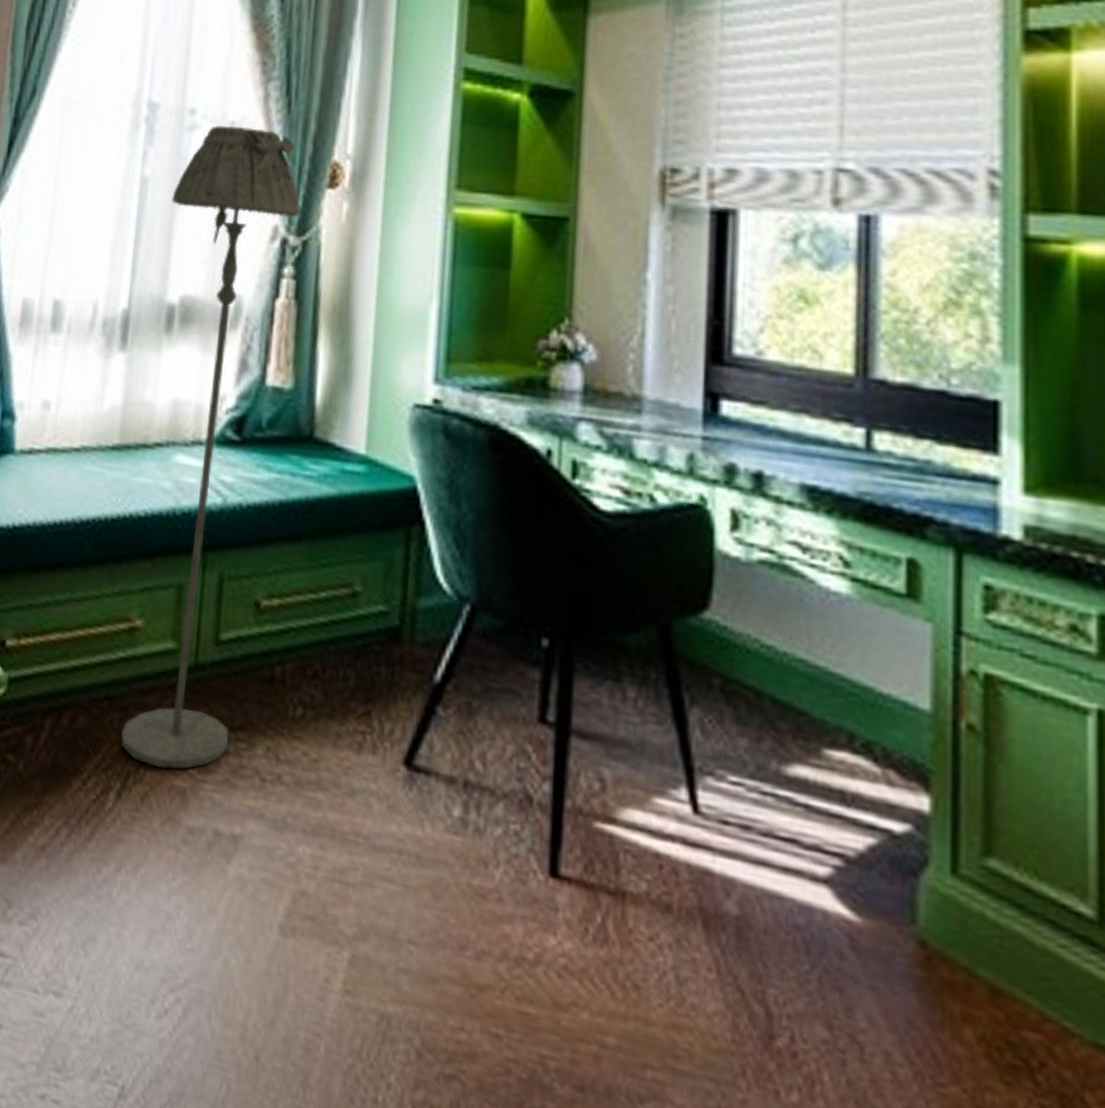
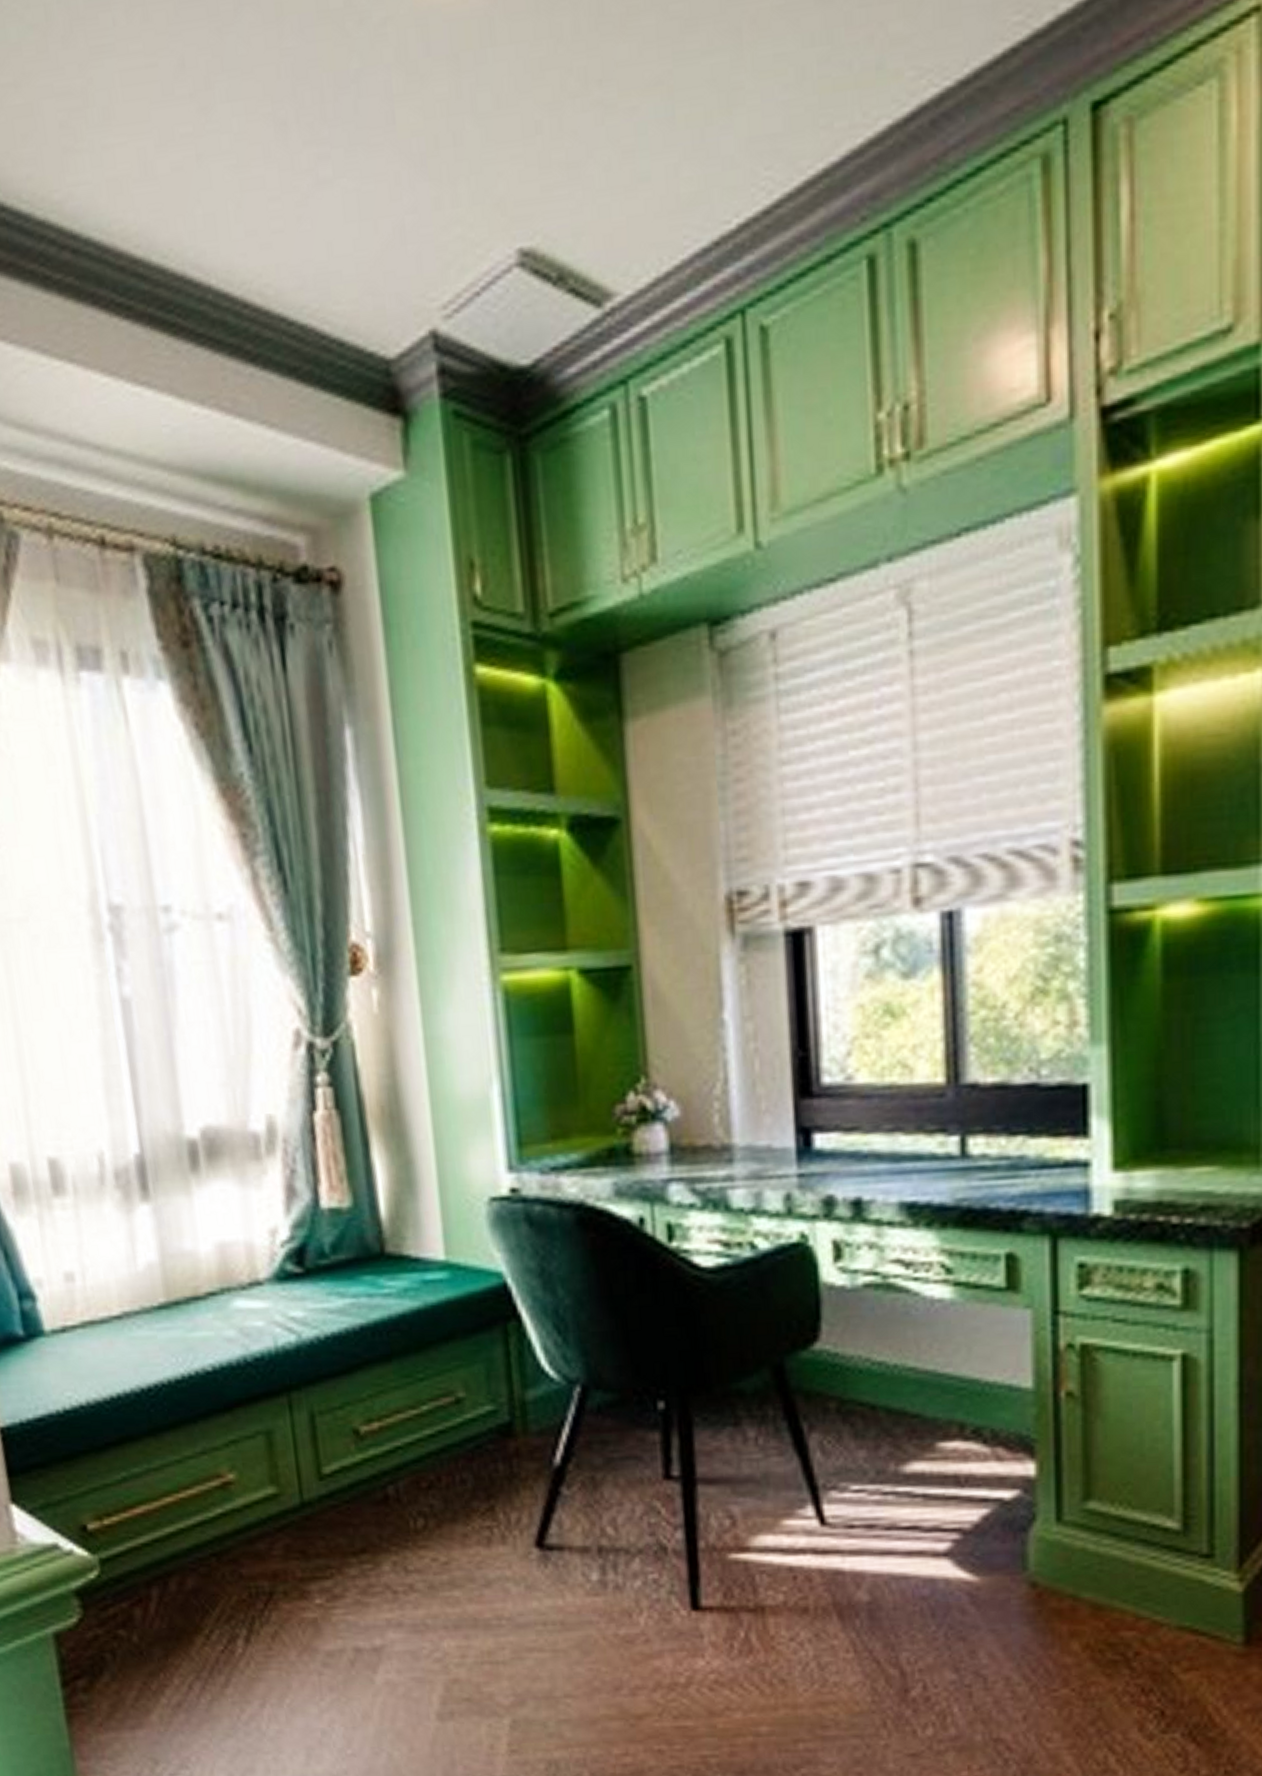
floor lamp: present [121,125,301,769] -> none [164,917,353,1606]

